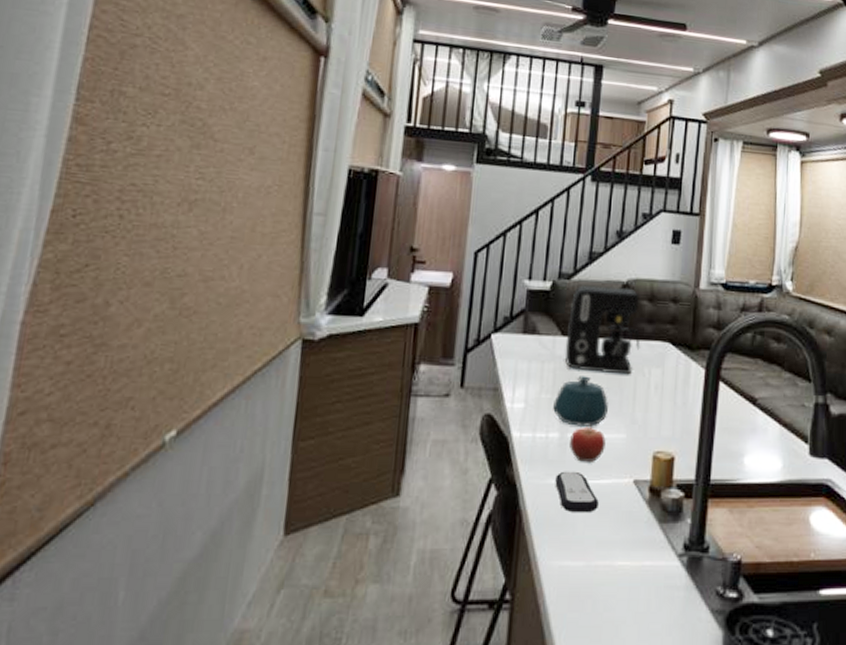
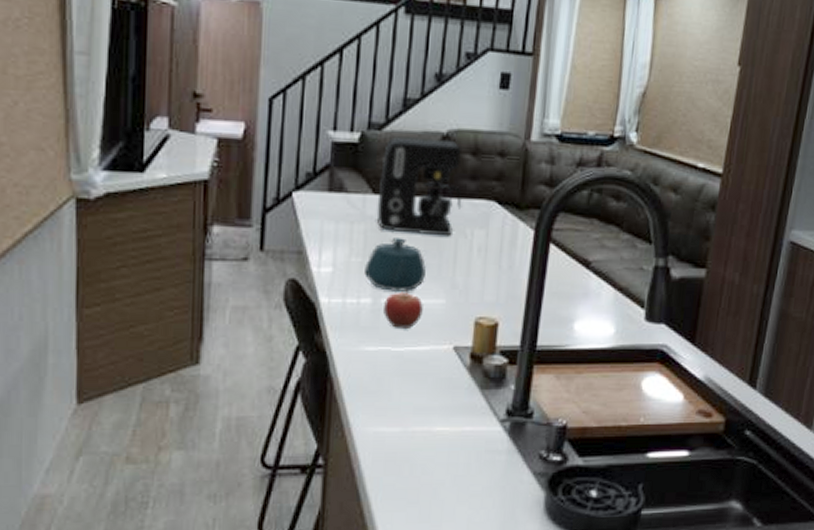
remote control: present [555,471,599,512] -> none [368,338,416,379]

